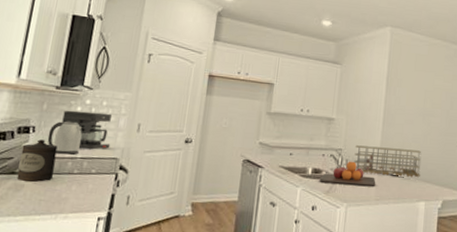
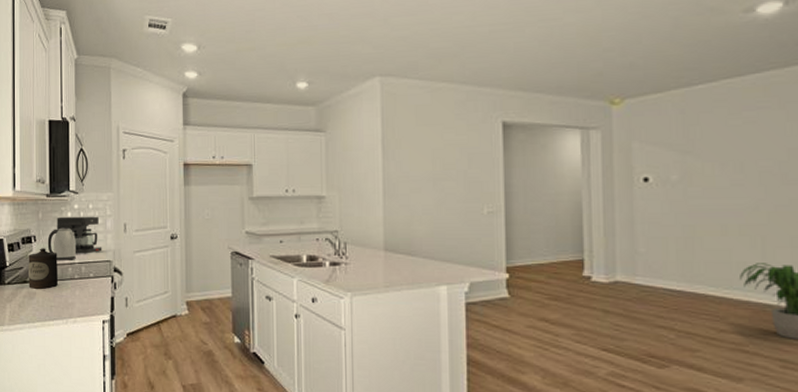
chopping board: present [319,161,376,186] -> none [316,244,383,271]
dish rack: present [354,145,422,178] -> none [353,224,437,257]

